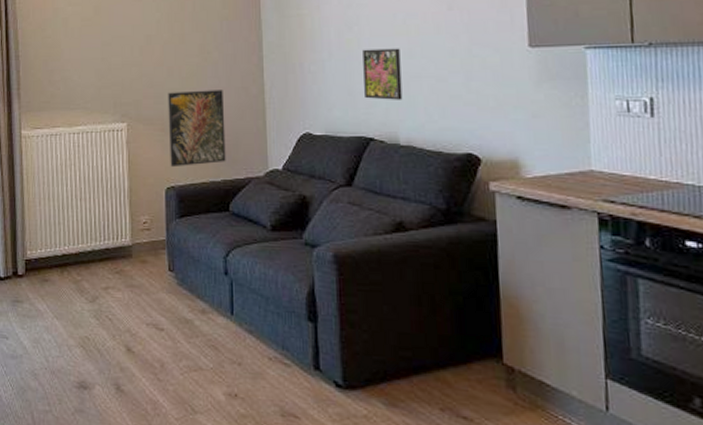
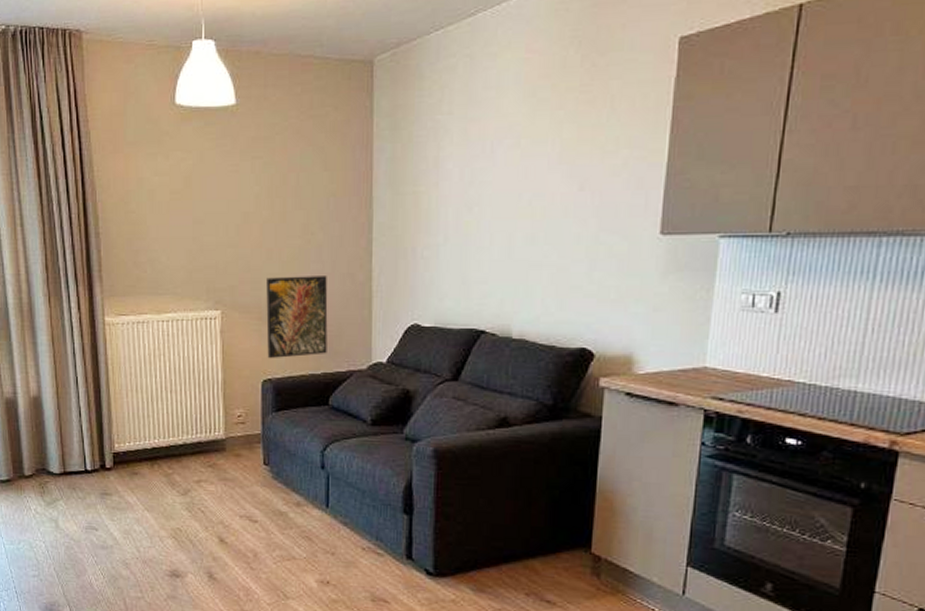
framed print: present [362,48,403,100] -> none [480,233,522,290]

